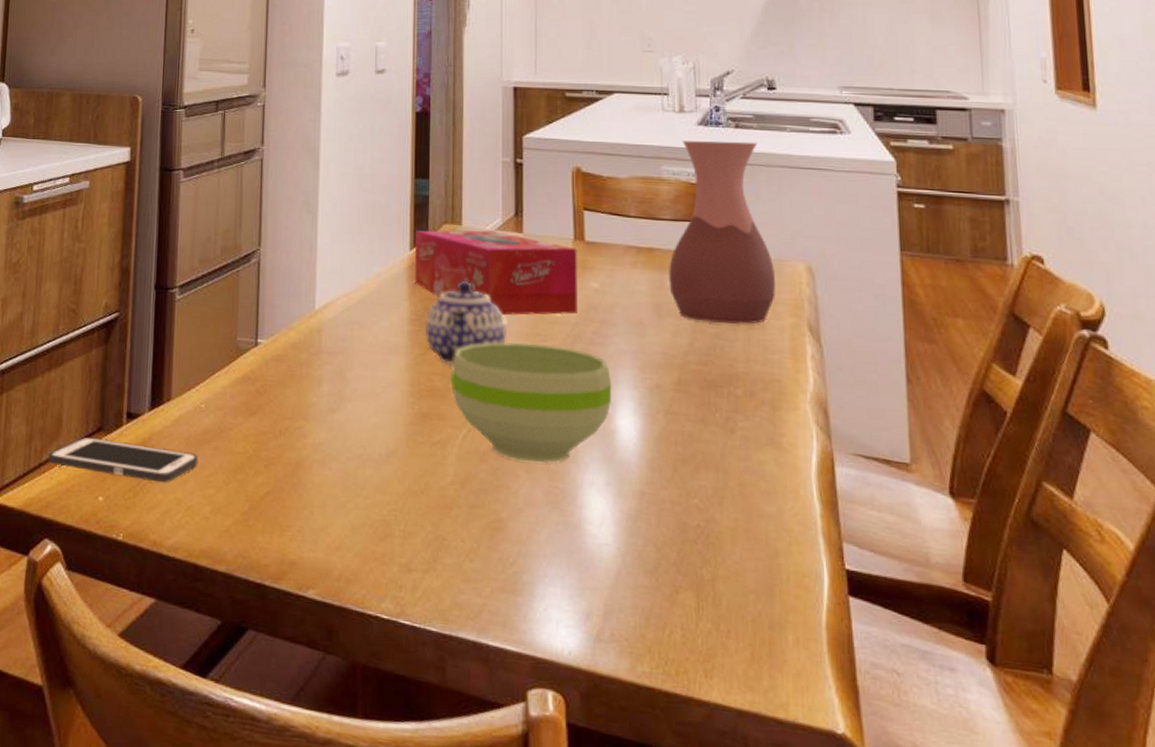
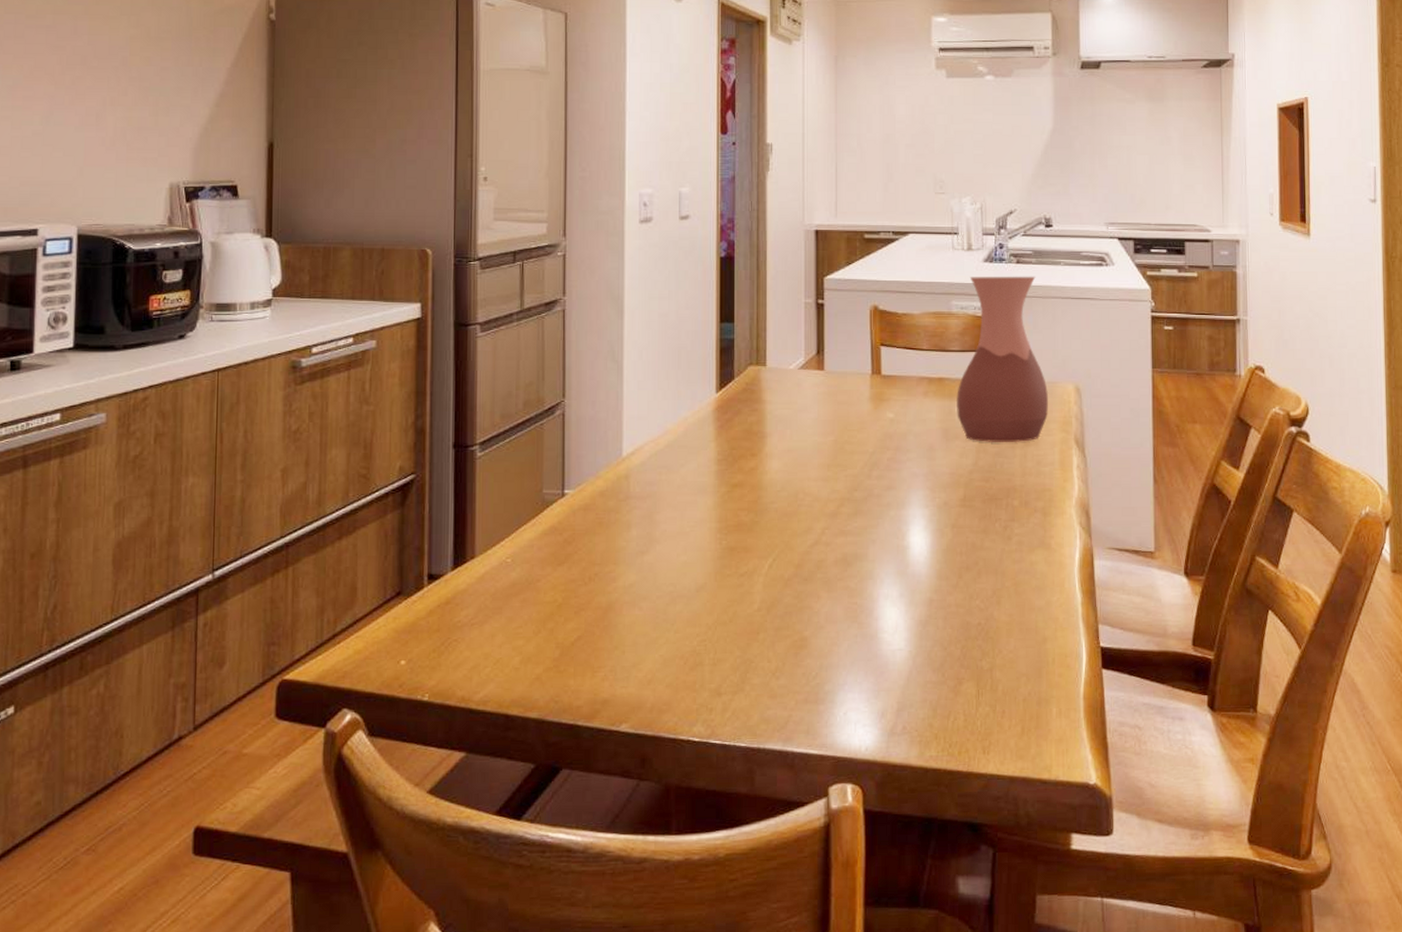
cell phone: present [48,436,199,483] -> none [343,602,506,640]
tissue box: present [414,229,578,316] -> none [720,370,876,450]
teapot: present [426,281,506,366] -> none [732,420,809,500]
bowl: present [451,342,612,463] -> none [757,473,906,583]

